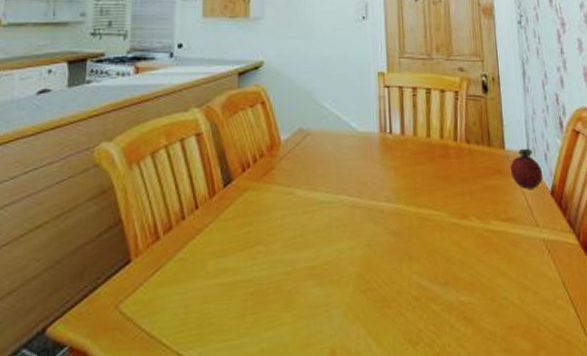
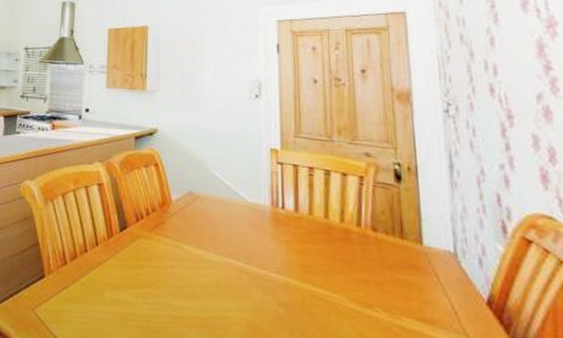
fruit: present [510,148,543,189] -> none [429,247,476,294]

